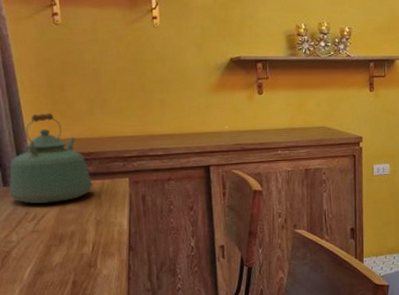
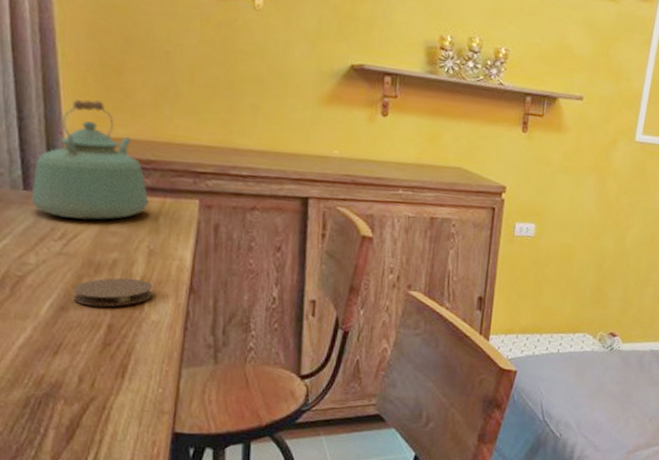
coaster: none [45,243,103,269] -> present [73,277,153,307]

